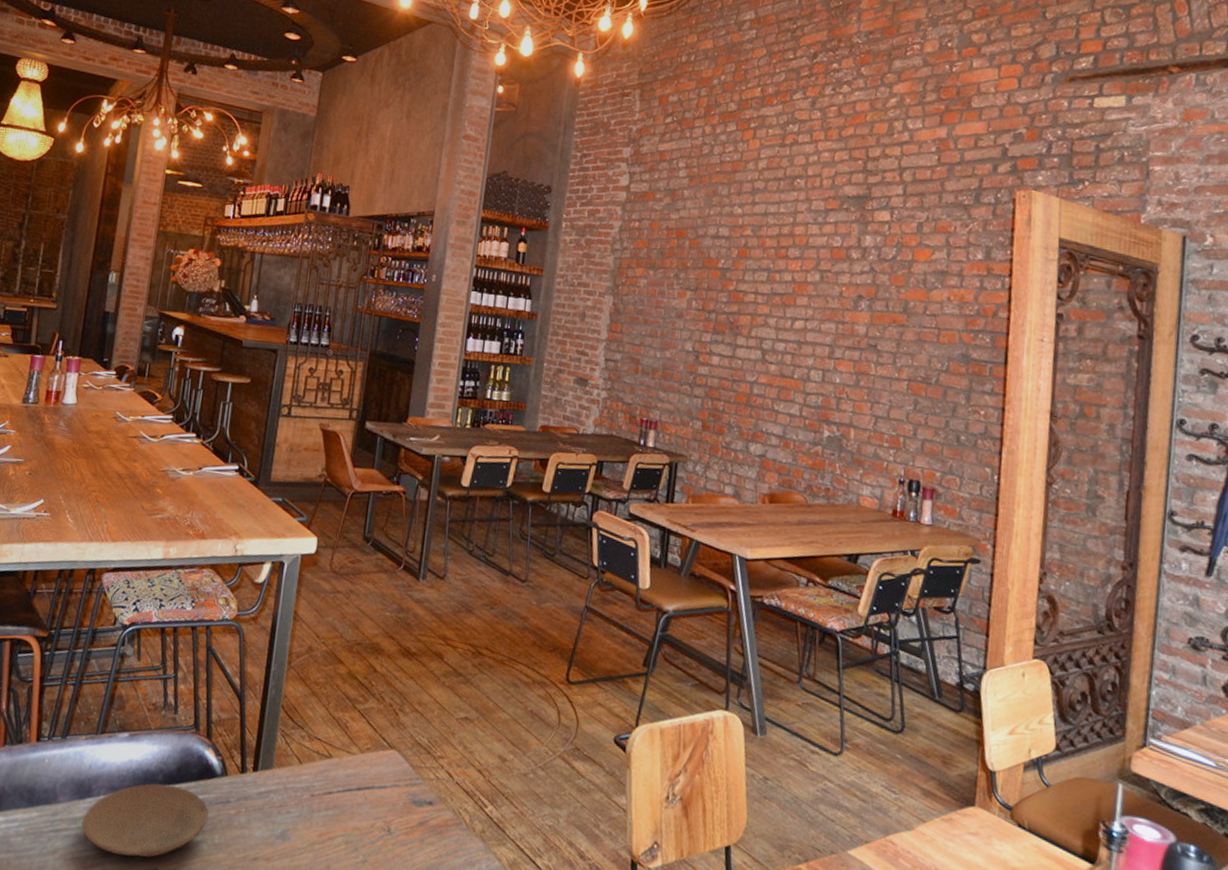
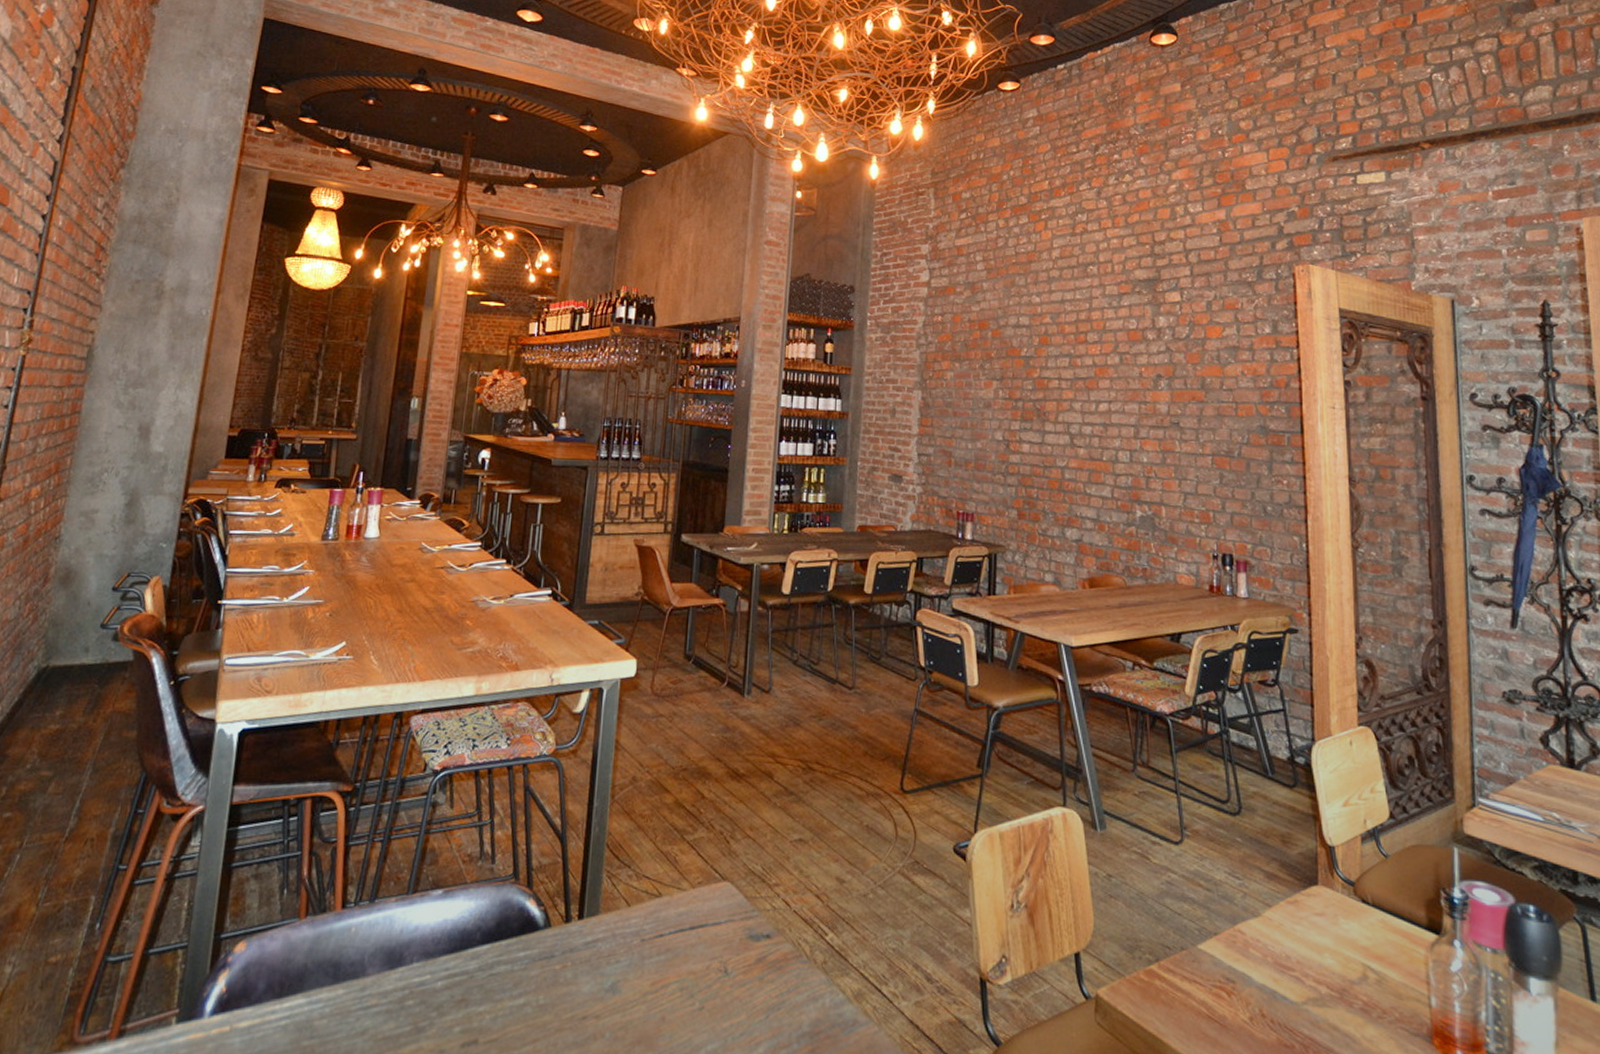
plate: present [81,783,209,858] -> none [393,943,532,1029]

